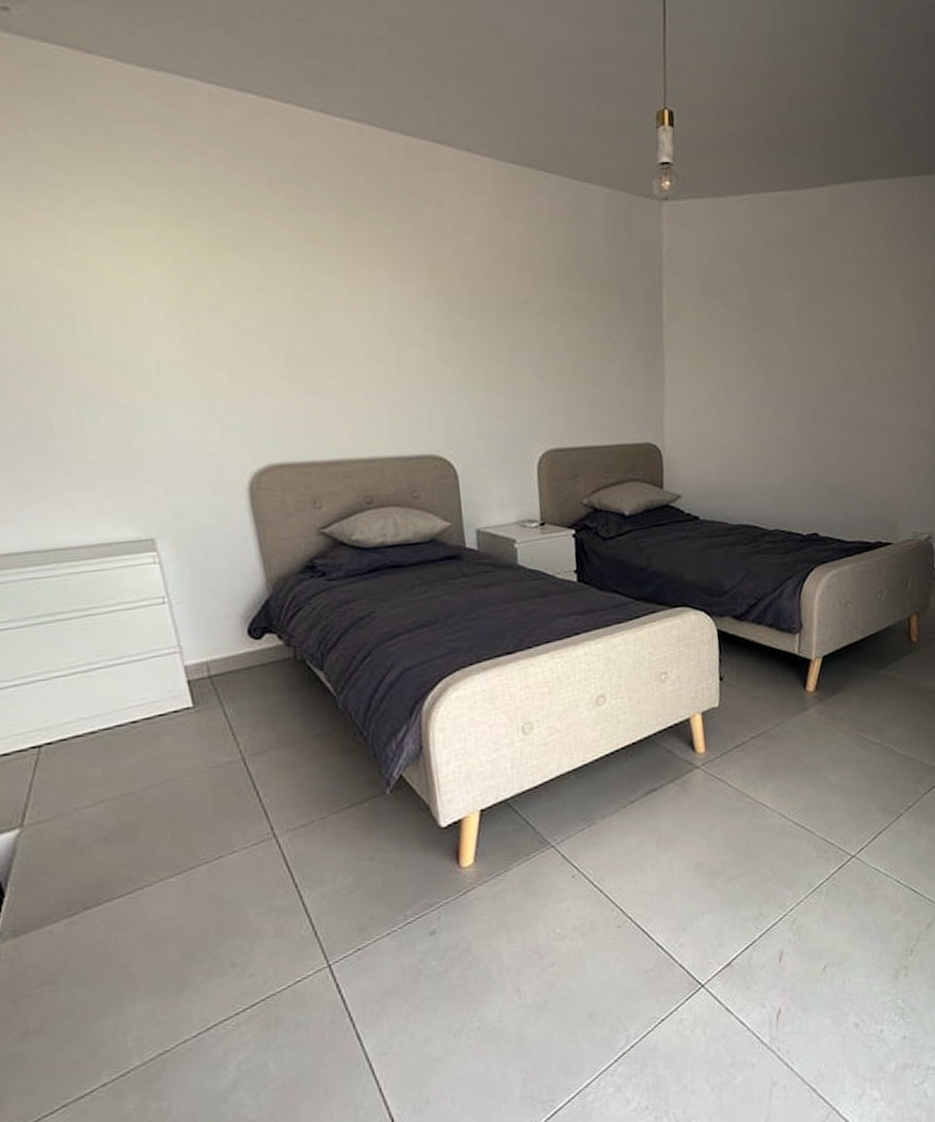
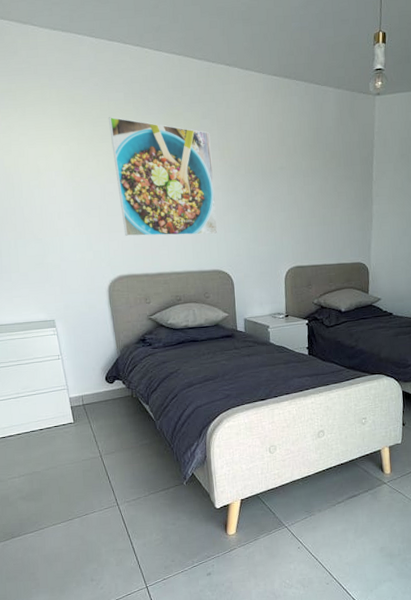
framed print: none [240,212,430,403] -> present [108,117,218,236]

